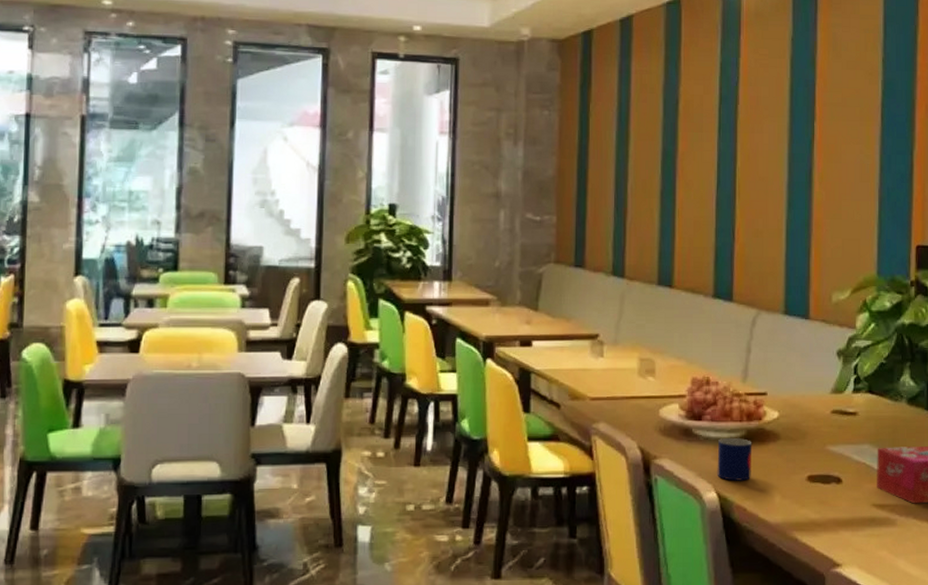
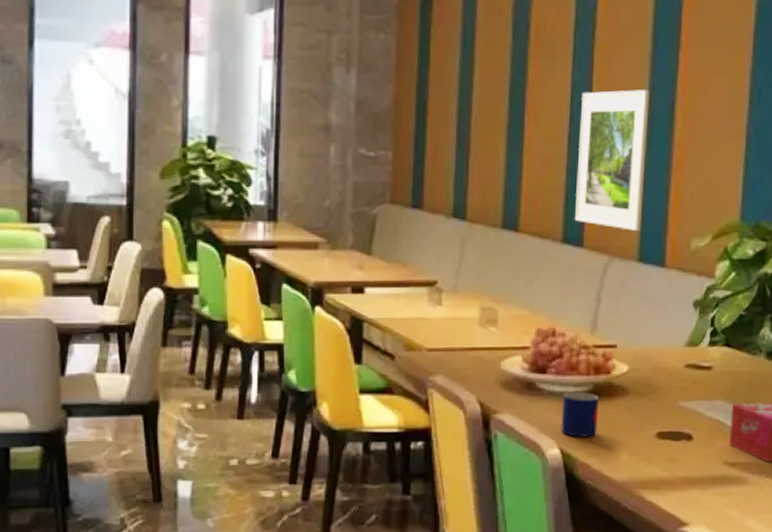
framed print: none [724,157,789,287] -> present [574,89,650,232]

